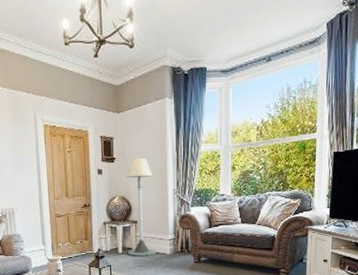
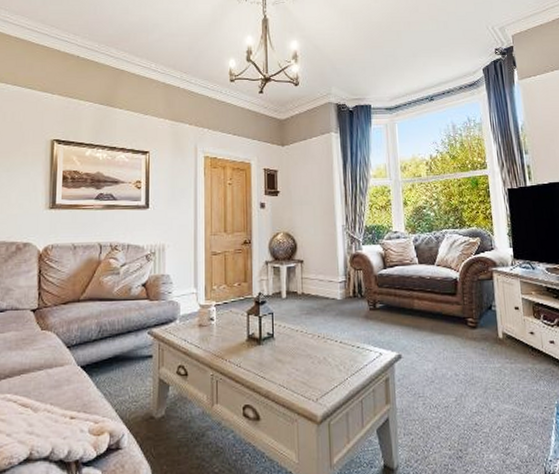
floor lamp: present [126,158,157,257] -> none [291,191,326,302]

